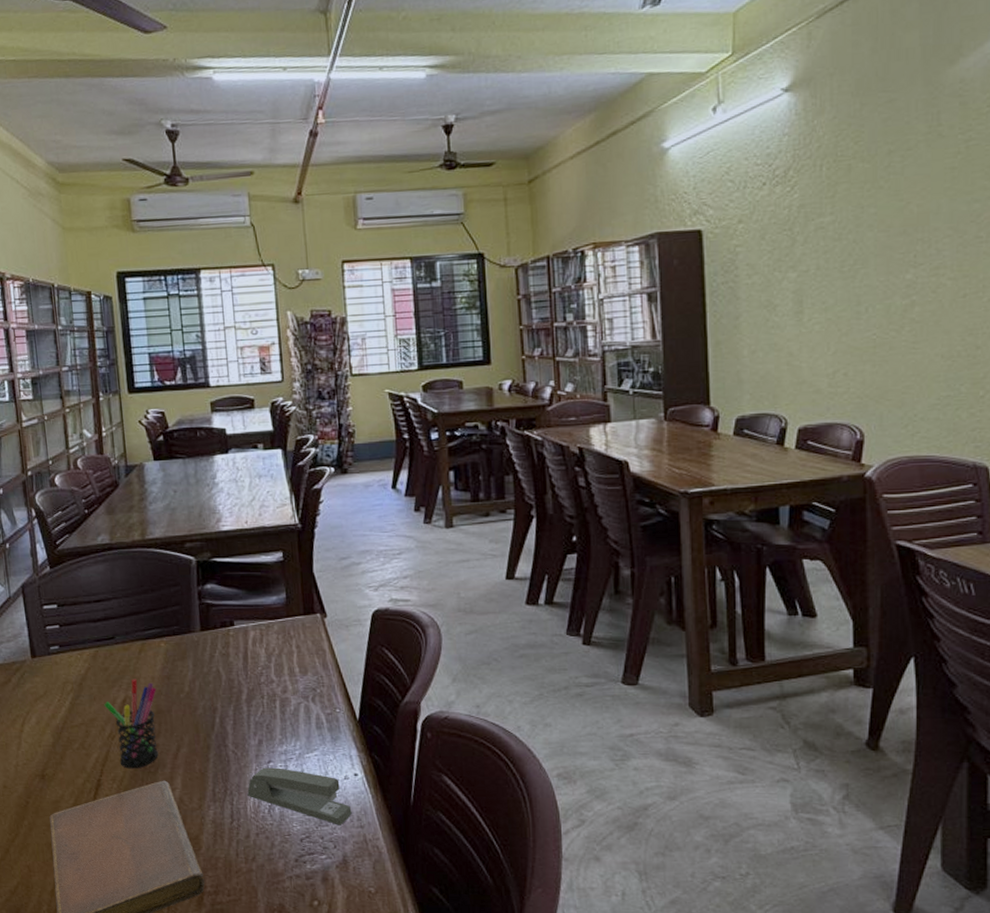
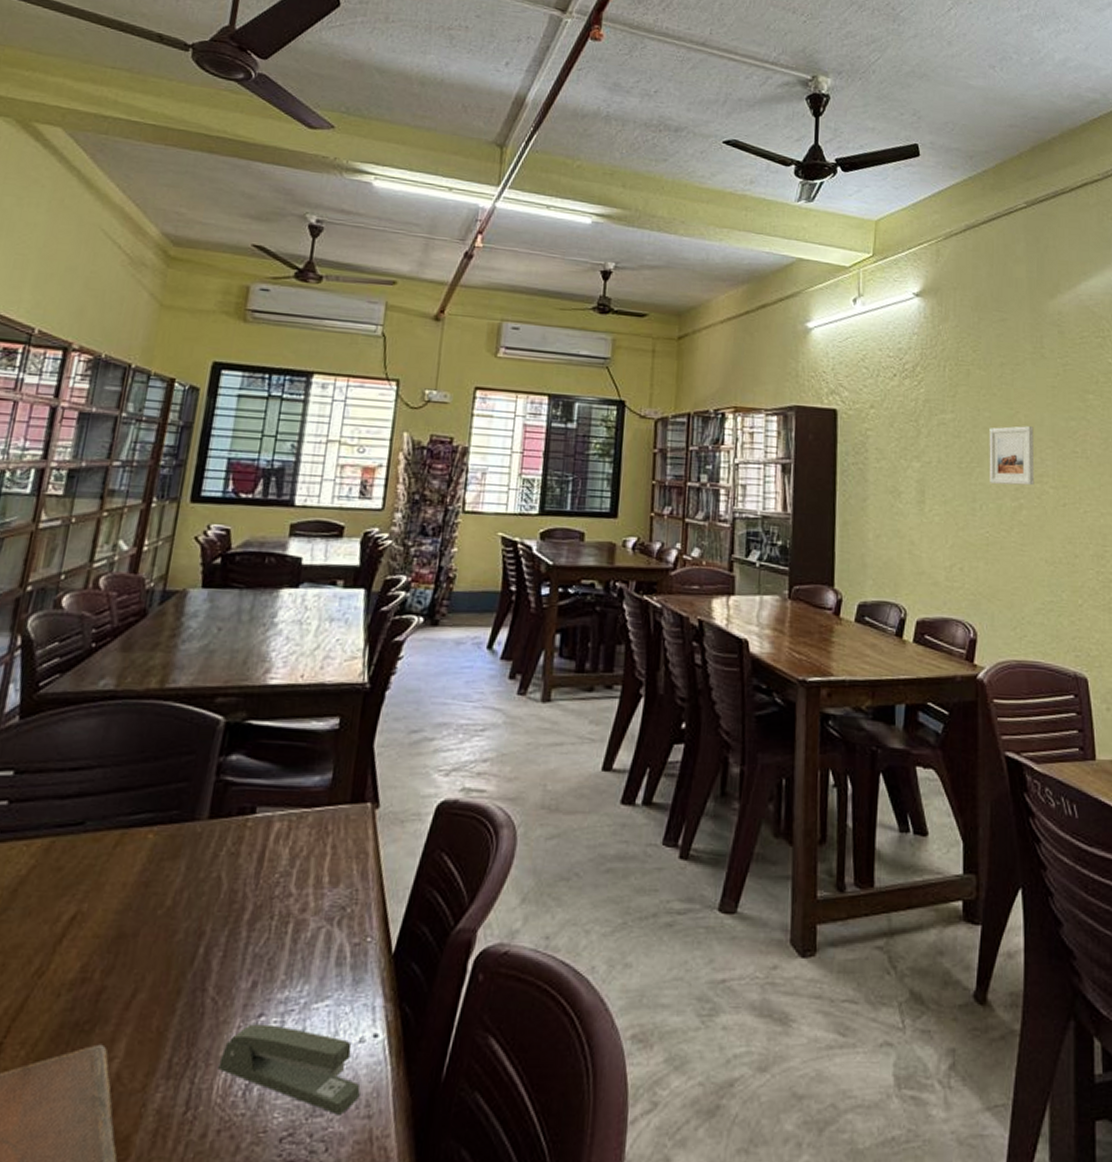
pen holder: present [104,679,158,769] -> none [40,885,126,1026]
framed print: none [875,216,929,285] -> present [989,426,1035,486]

